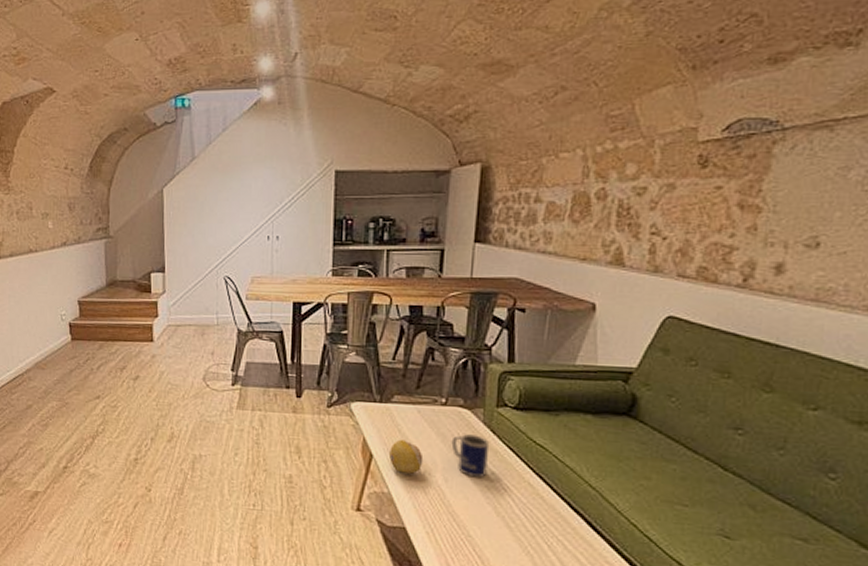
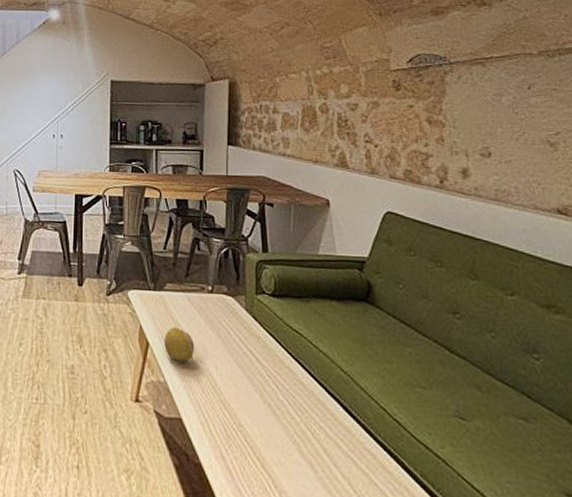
mug: present [451,434,490,478] -> none [219,321,253,365]

